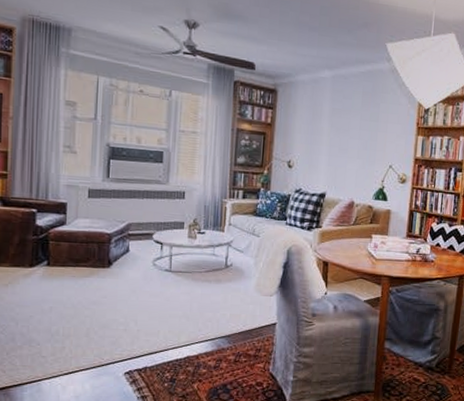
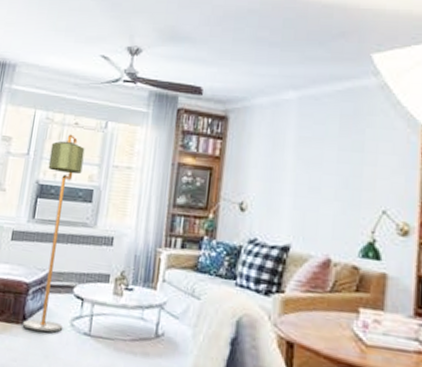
floor lamp: none [108,101,152,272] -> present [22,134,85,332]

